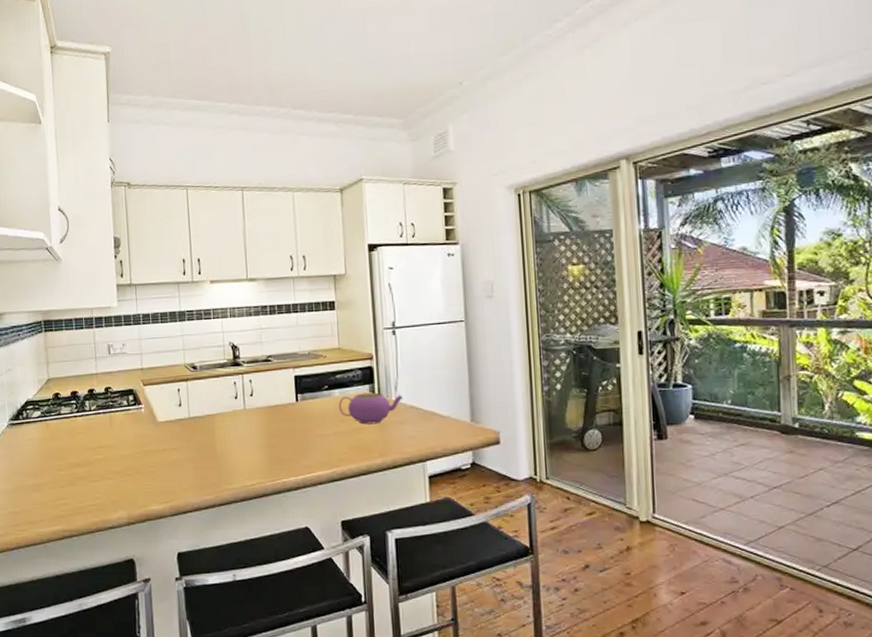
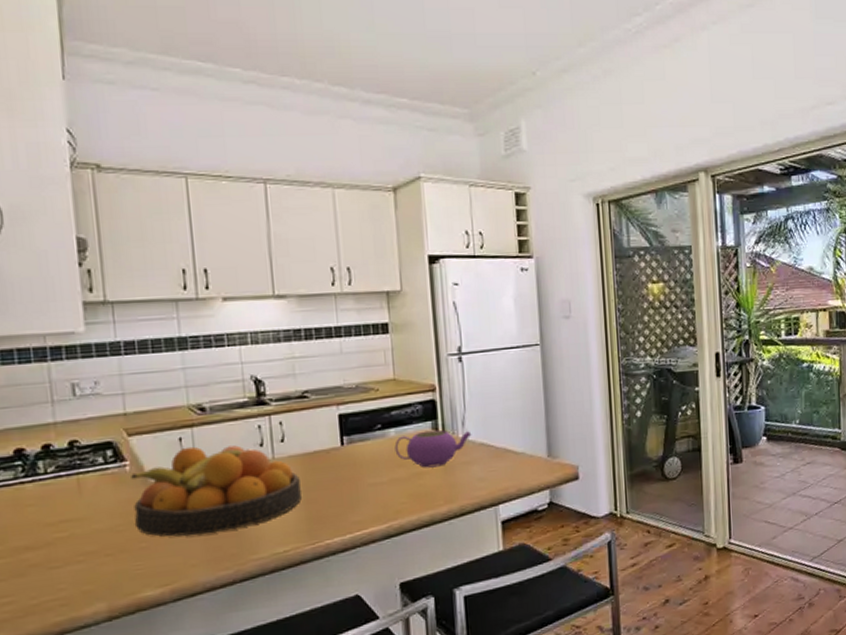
fruit bowl: none [145,396,265,466] -> present [131,445,302,537]

